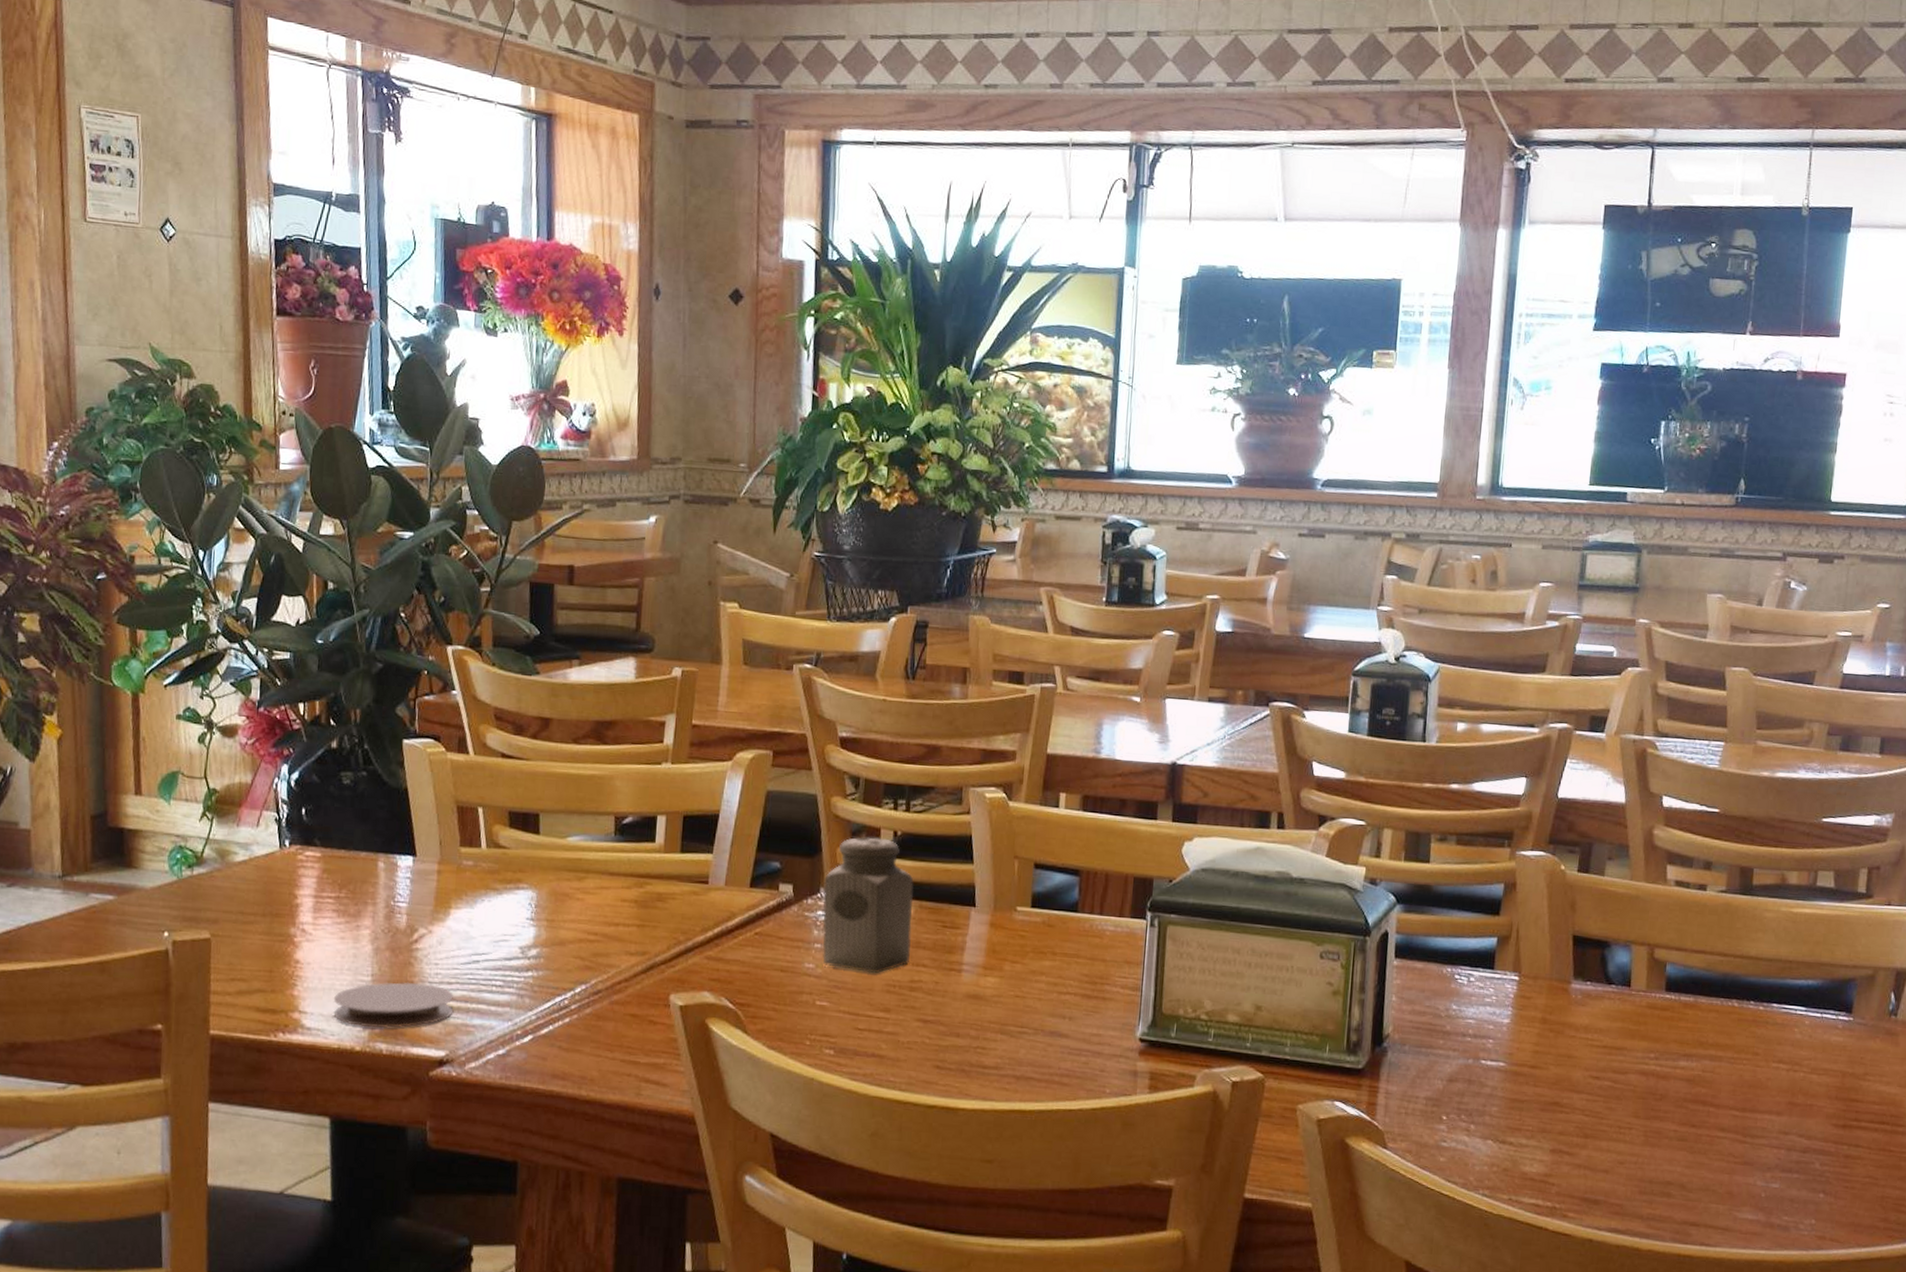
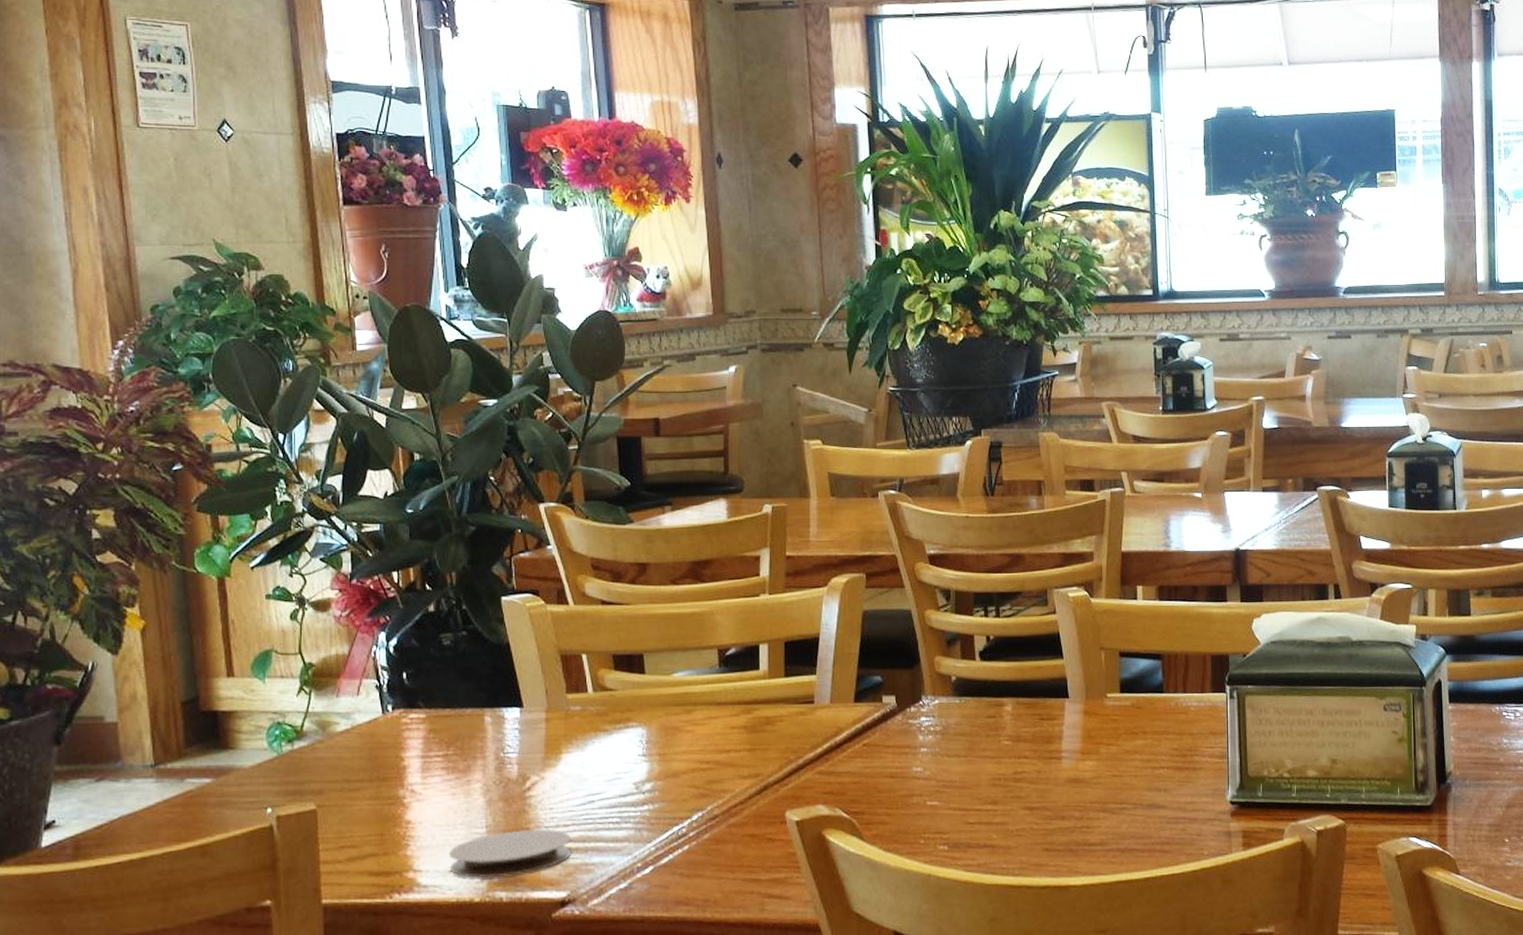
salt shaker: present [822,836,914,974] -> none [924,644,1013,770]

